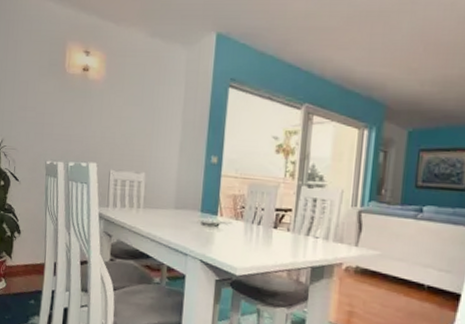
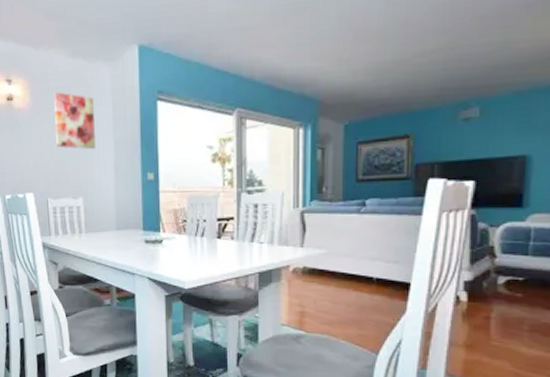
wall art: none [125,68,167,127] -> present [53,92,95,149]

